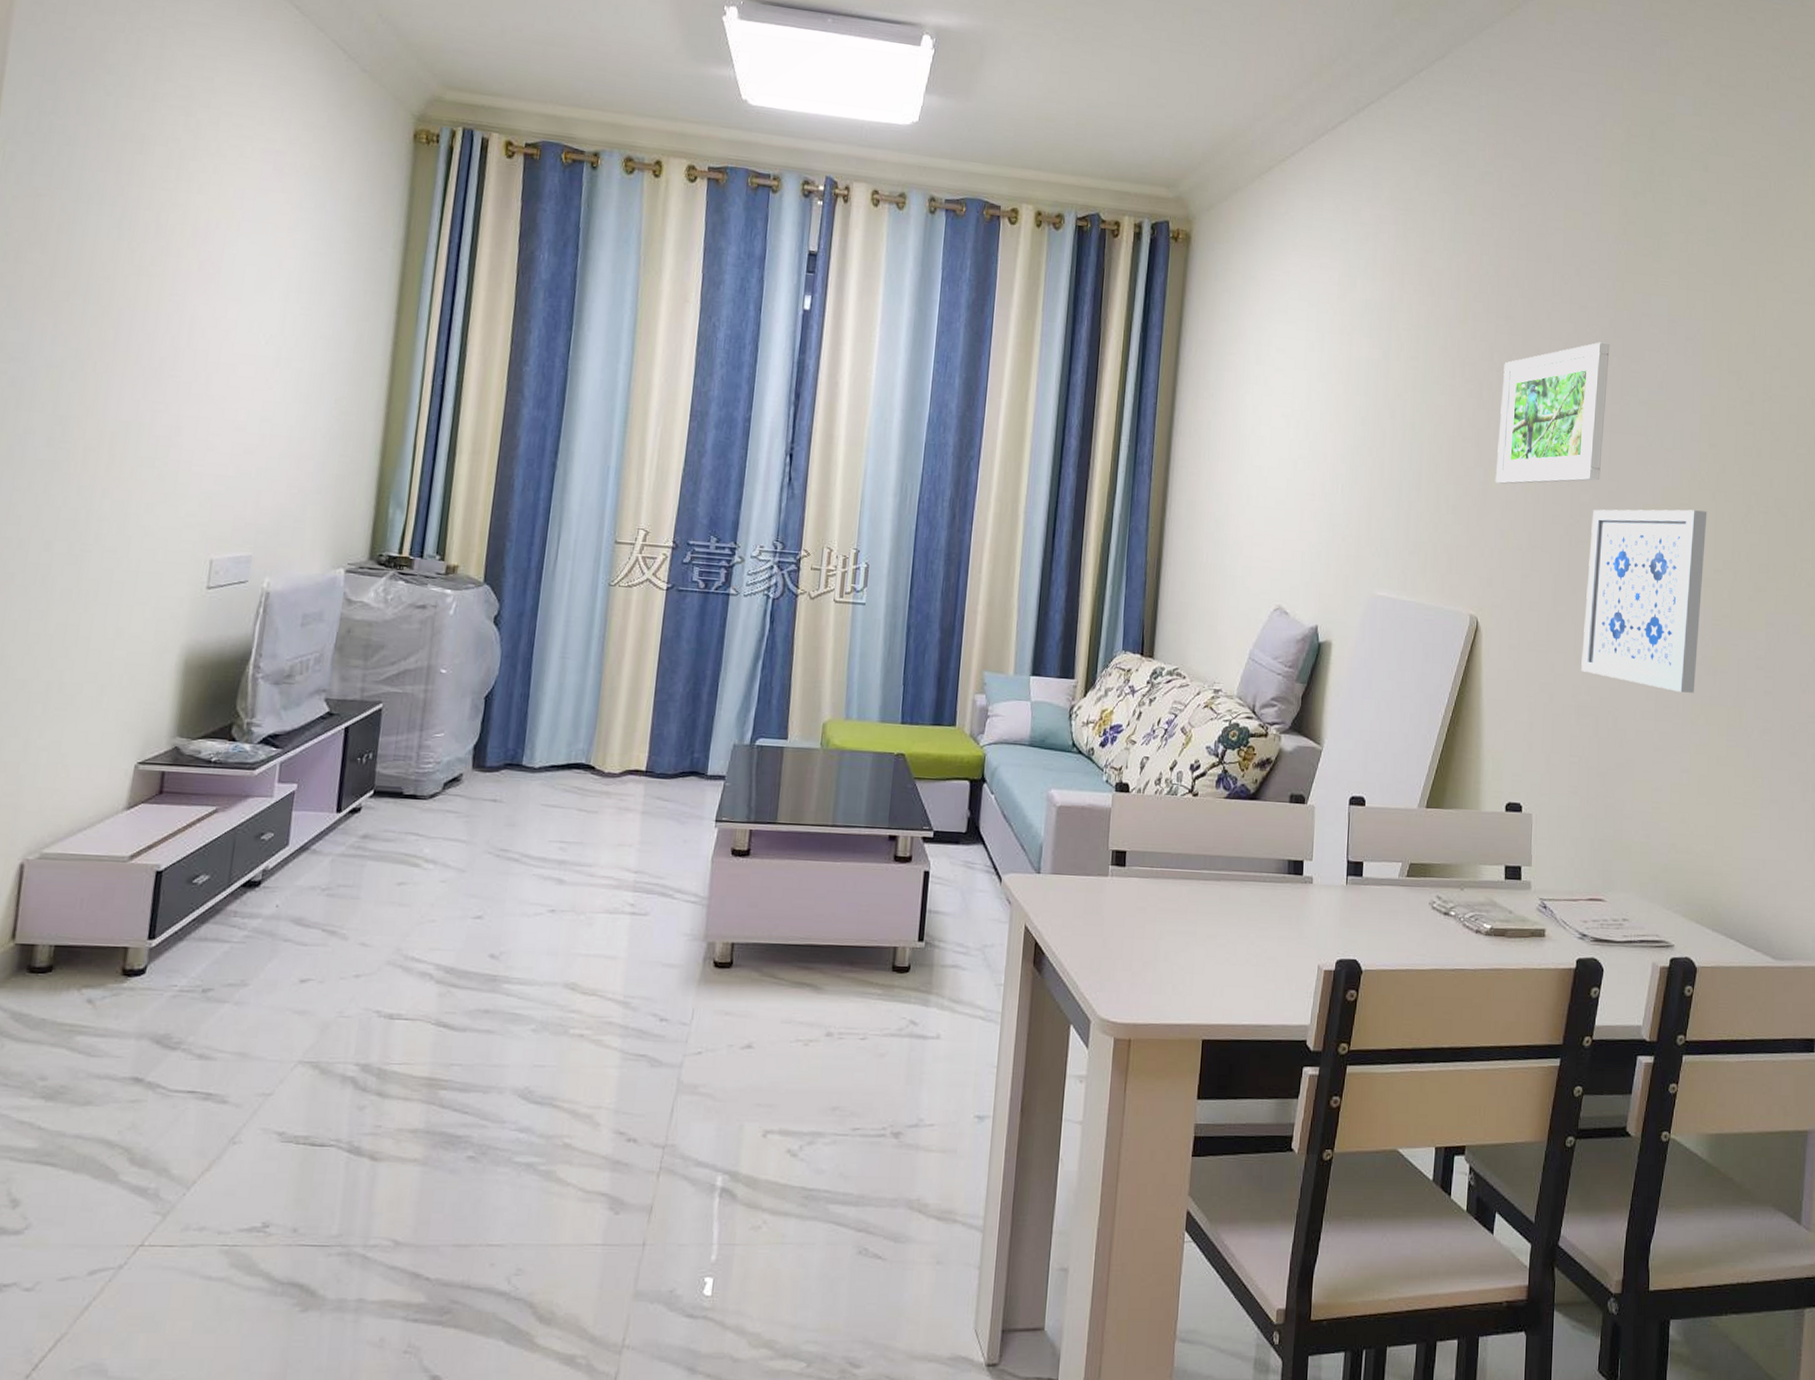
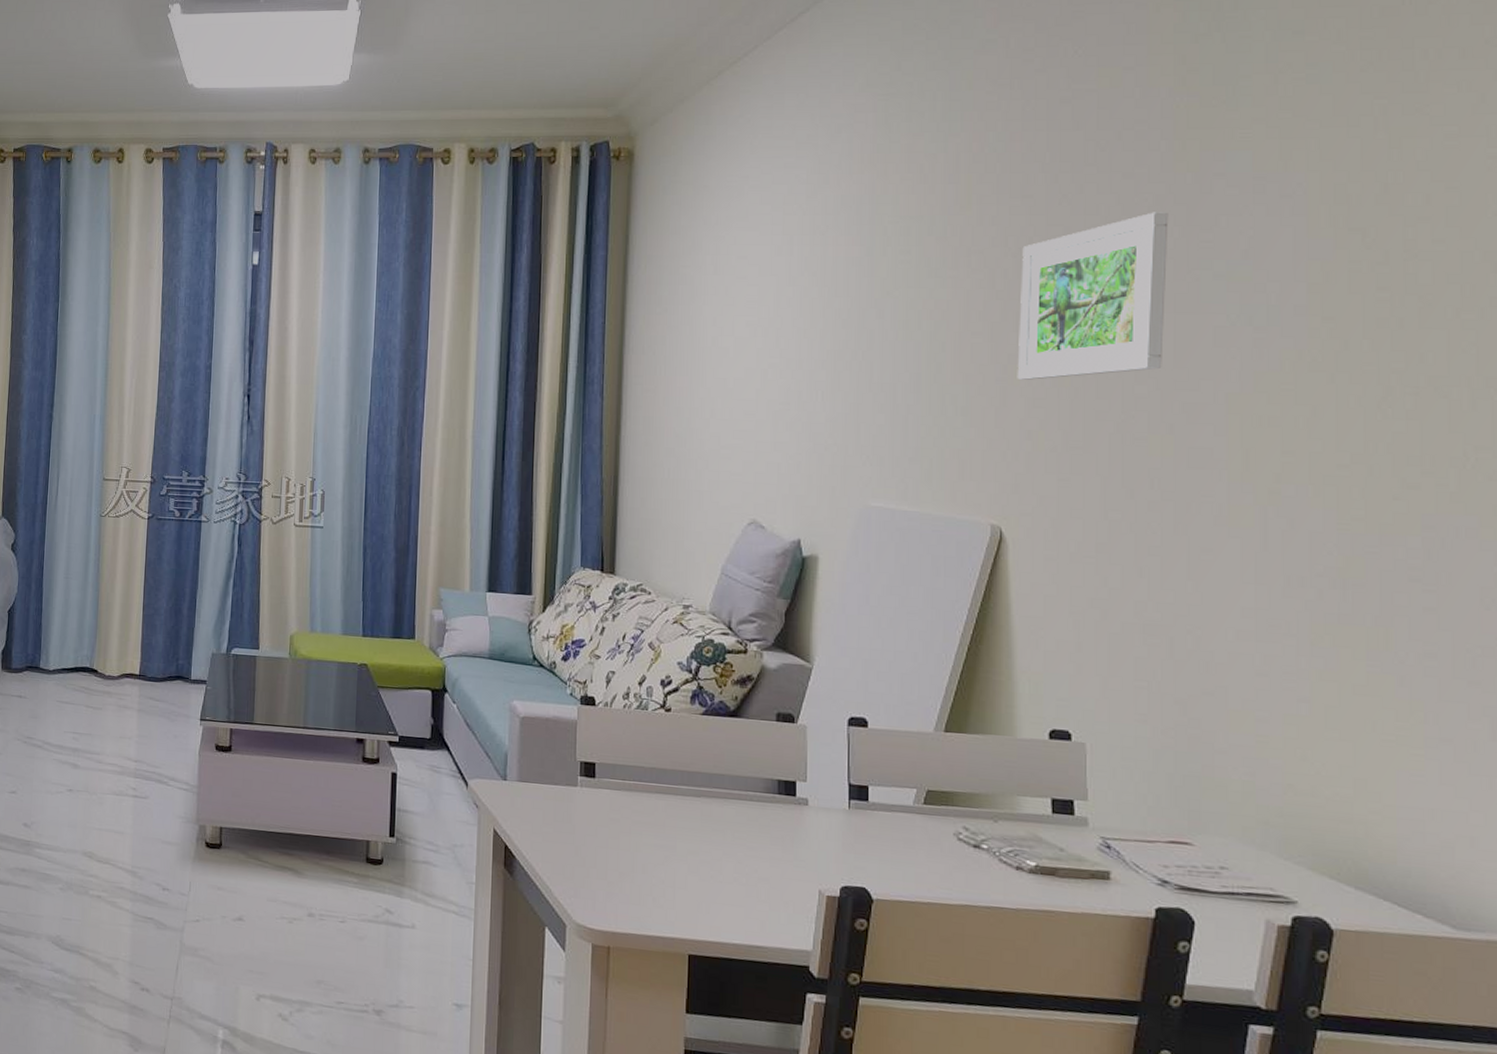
wall art: present [1581,509,1707,693] -> none [1146,396,1323,610]

